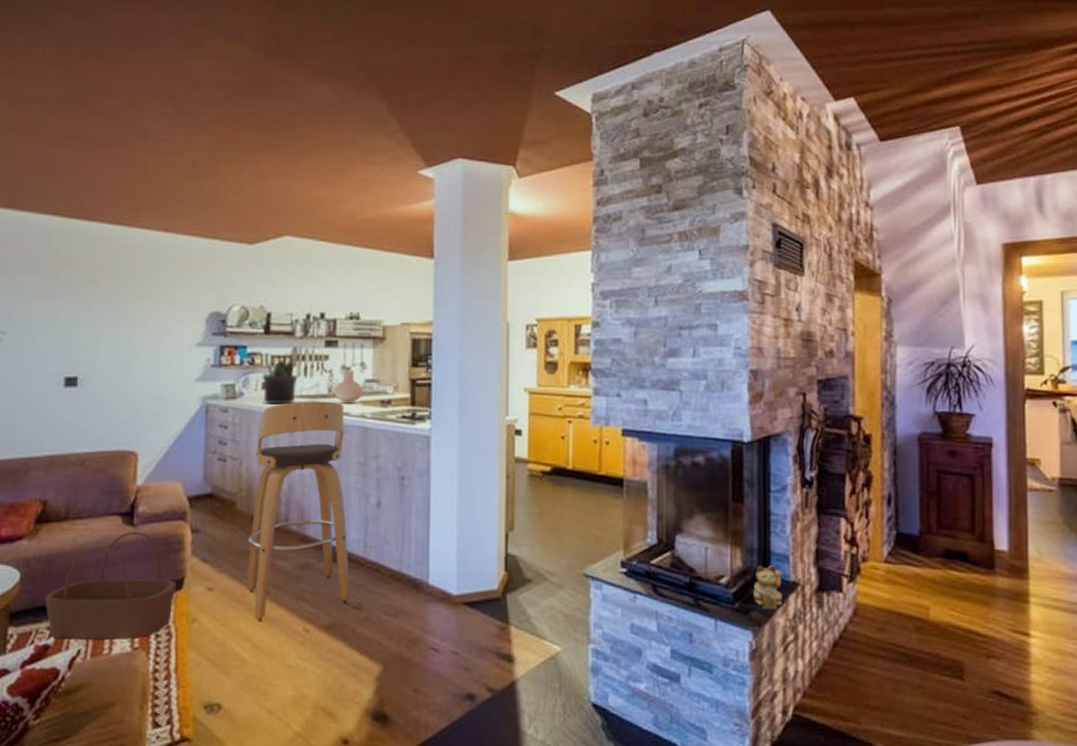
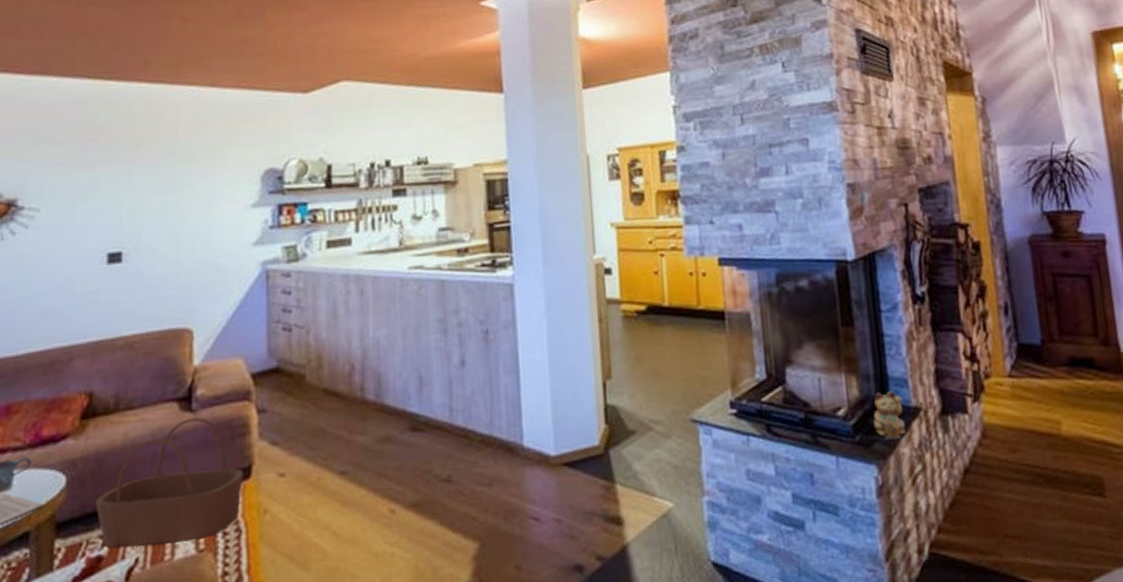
bar stool: present [247,401,350,622] -> none [321,255,438,507]
planter: present [262,352,299,404] -> none [326,206,366,264]
vase: present [333,370,364,404] -> none [404,218,438,256]

